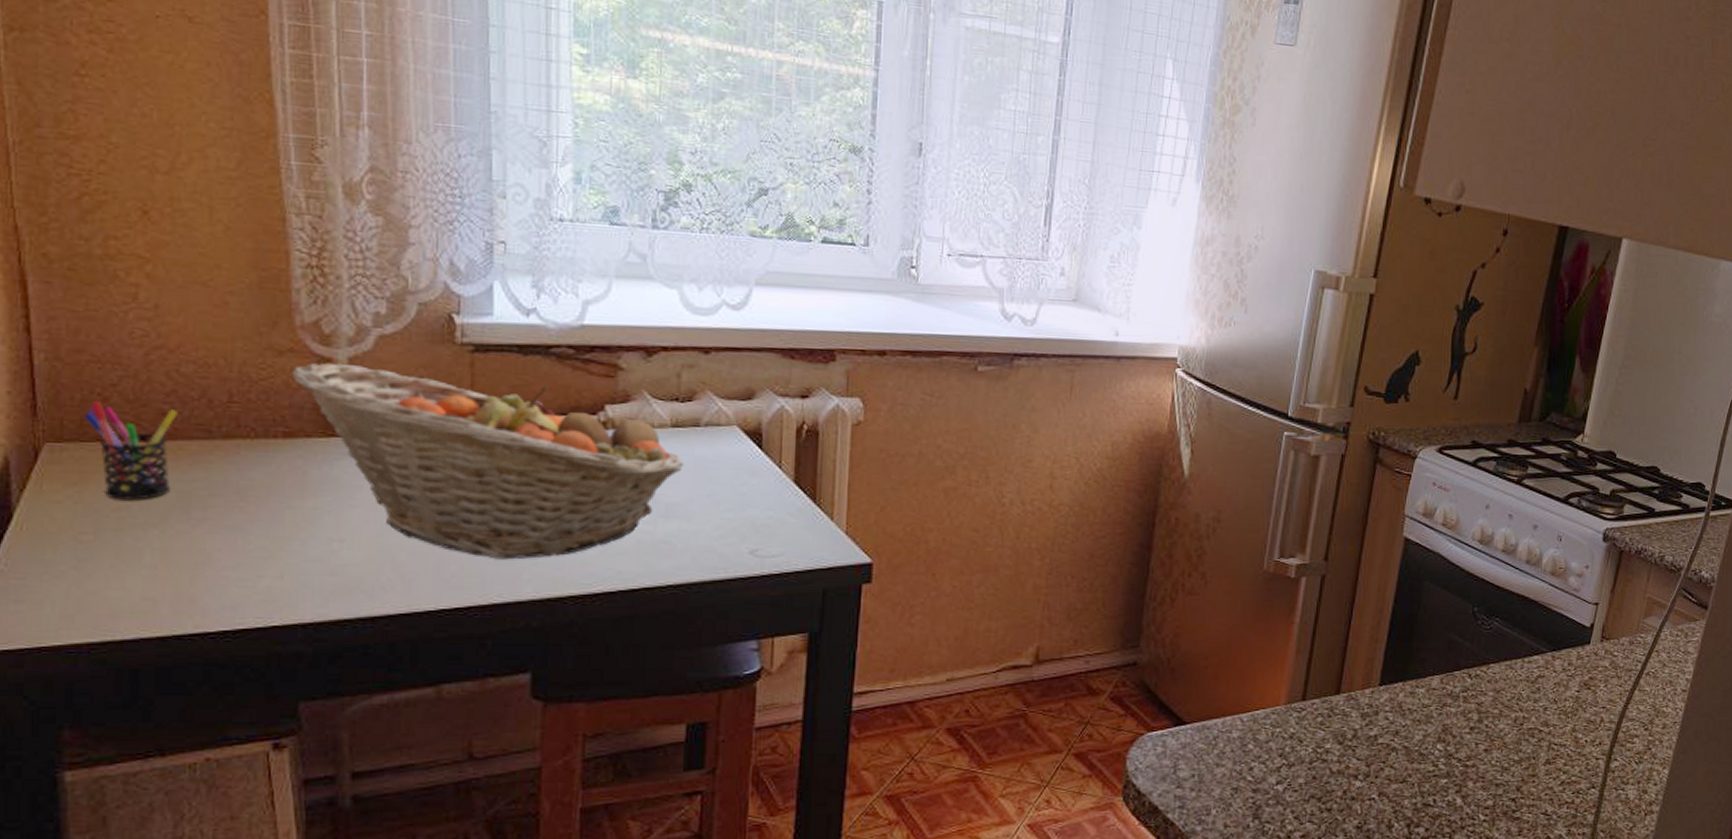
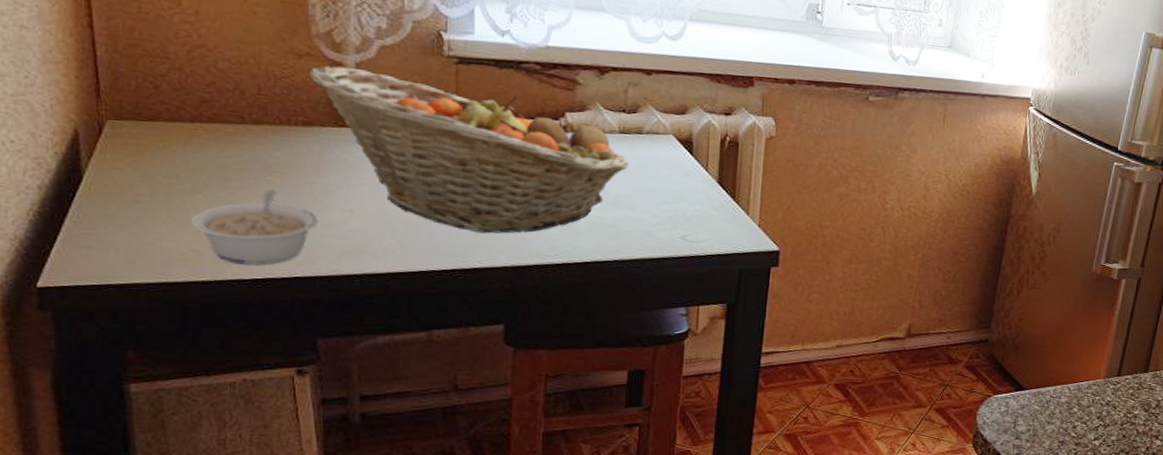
pen holder: present [84,401,178,501] -> none [139,88,216,171]
legume: none [146,518,302,614] -> present [192,189,319,265]

